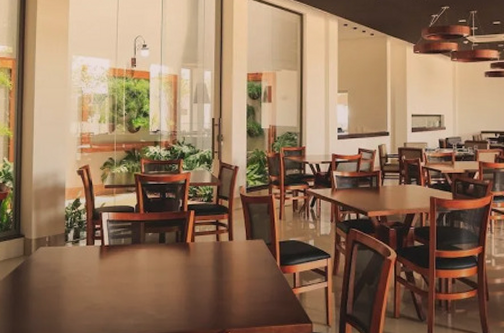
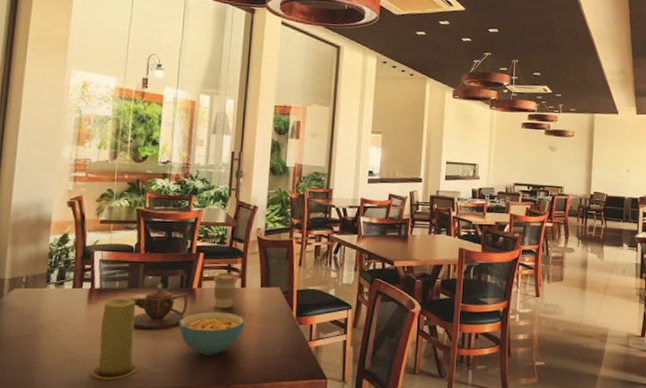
candle: none [107,254,144,325] -> present [91,299,137,380]
teapot: none [134,239,184,281] -> present [130,283,189,331]
cereal bowl: none [177,263,235,302] -> present [179,311,245,355]
coffee cup: none [205,227,225,260] -> present [213,272,238,308]

